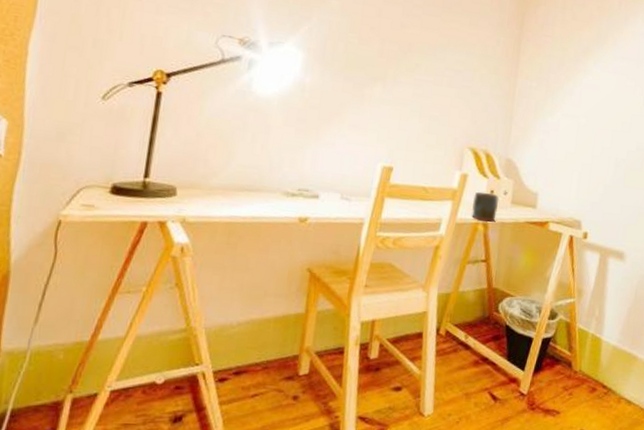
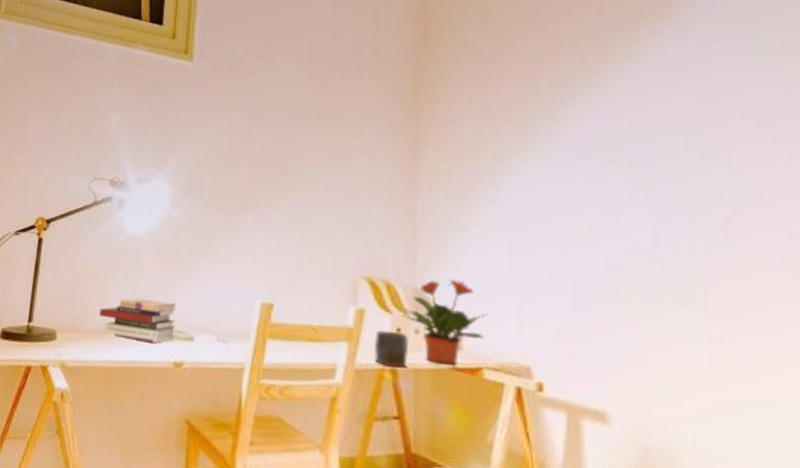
books: none [225,157,303,201] -> present [100,298,176,344]
potted plant: none [496,152,558,220] -> present [402,279,489,366]

